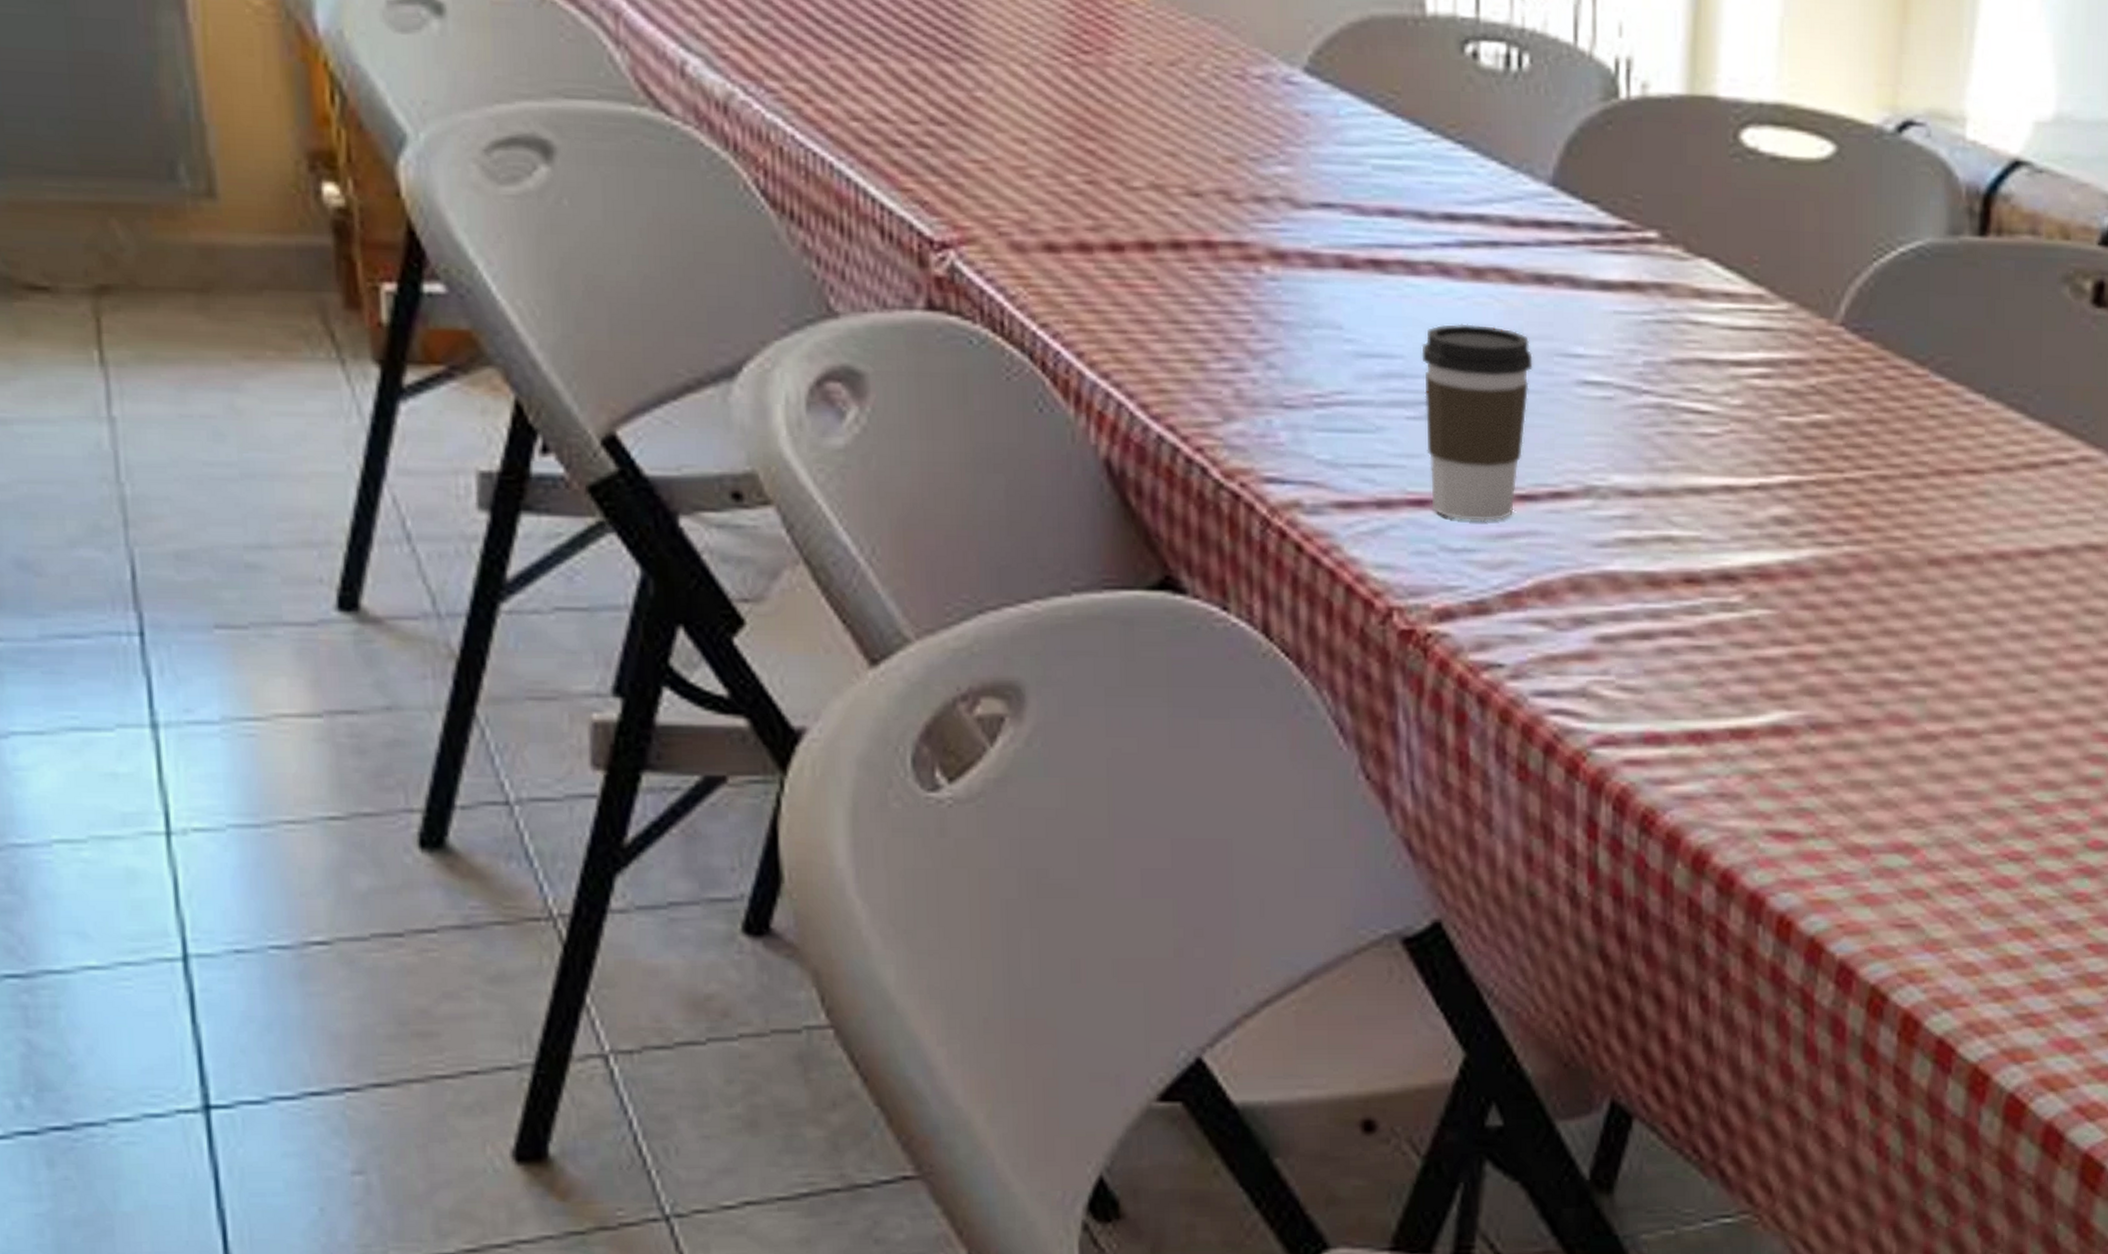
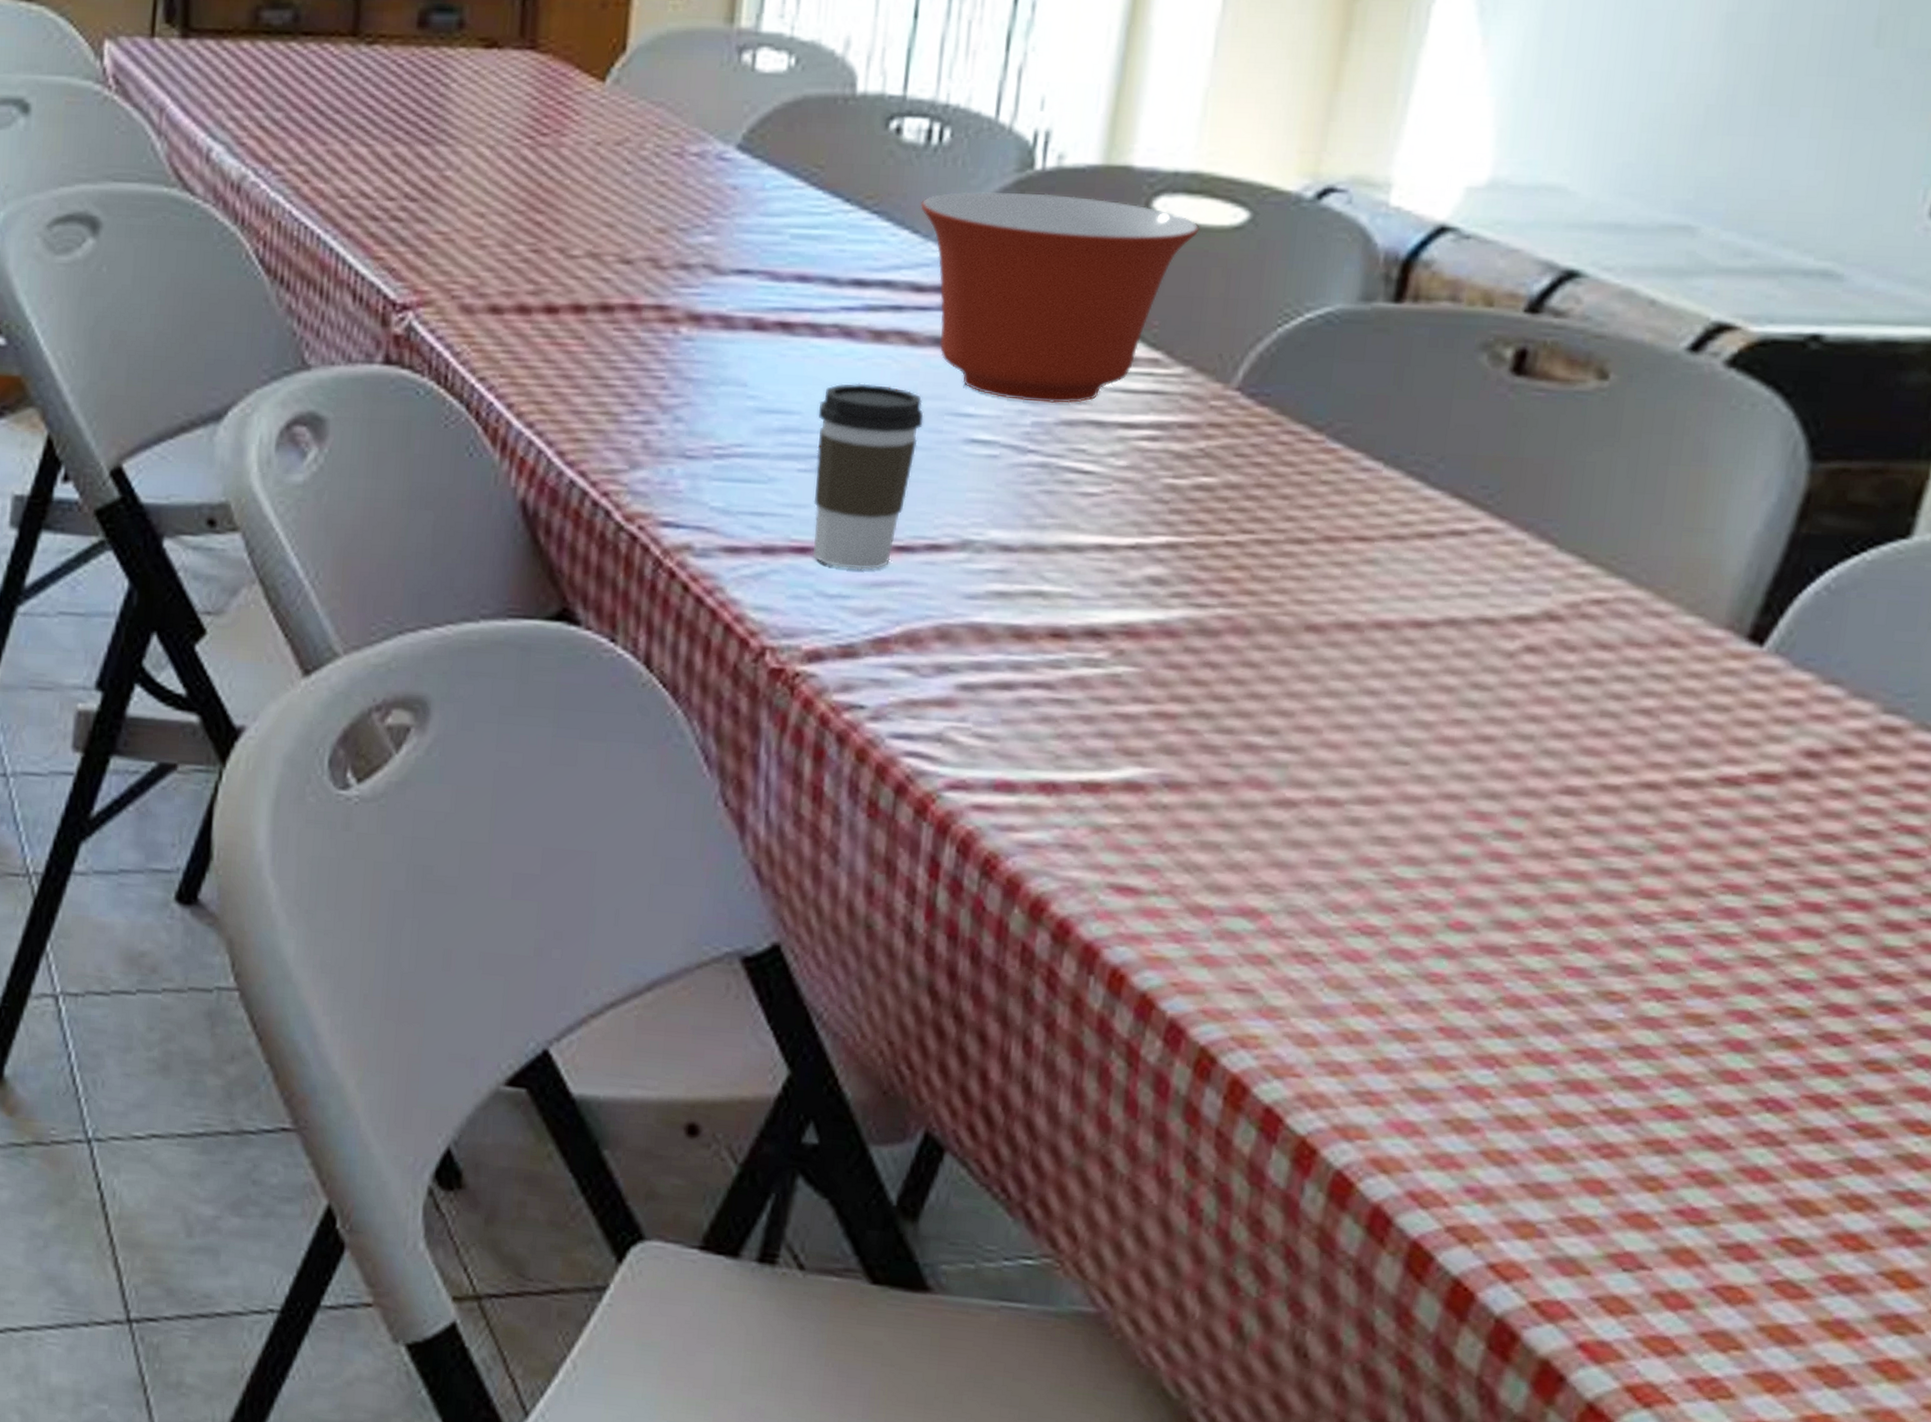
mixing bowl: none [1505,120,1789,342] -> present [919,191,1200,404]

